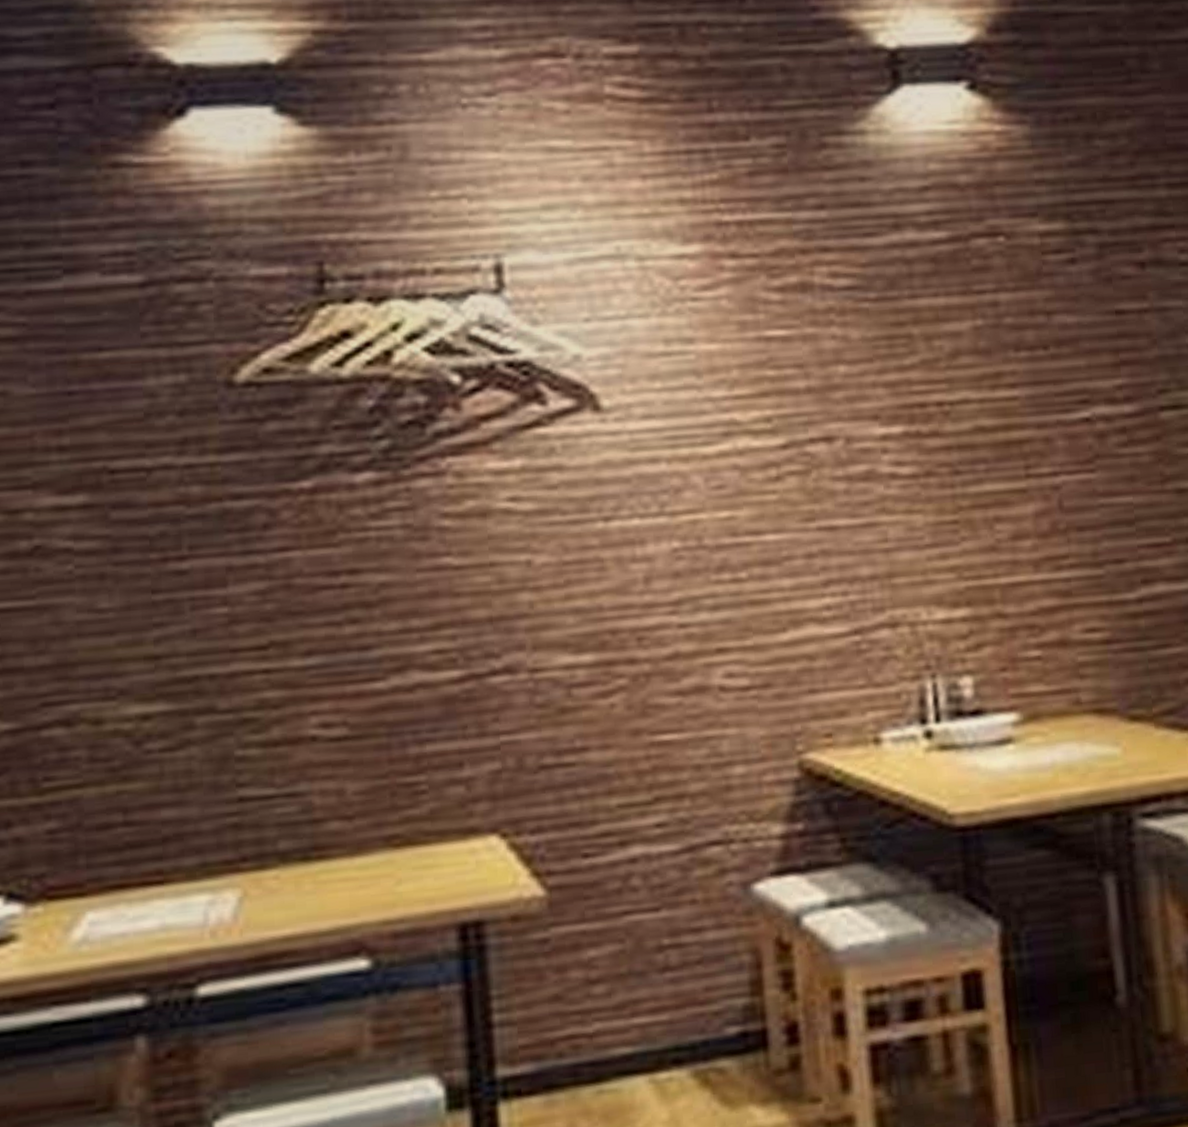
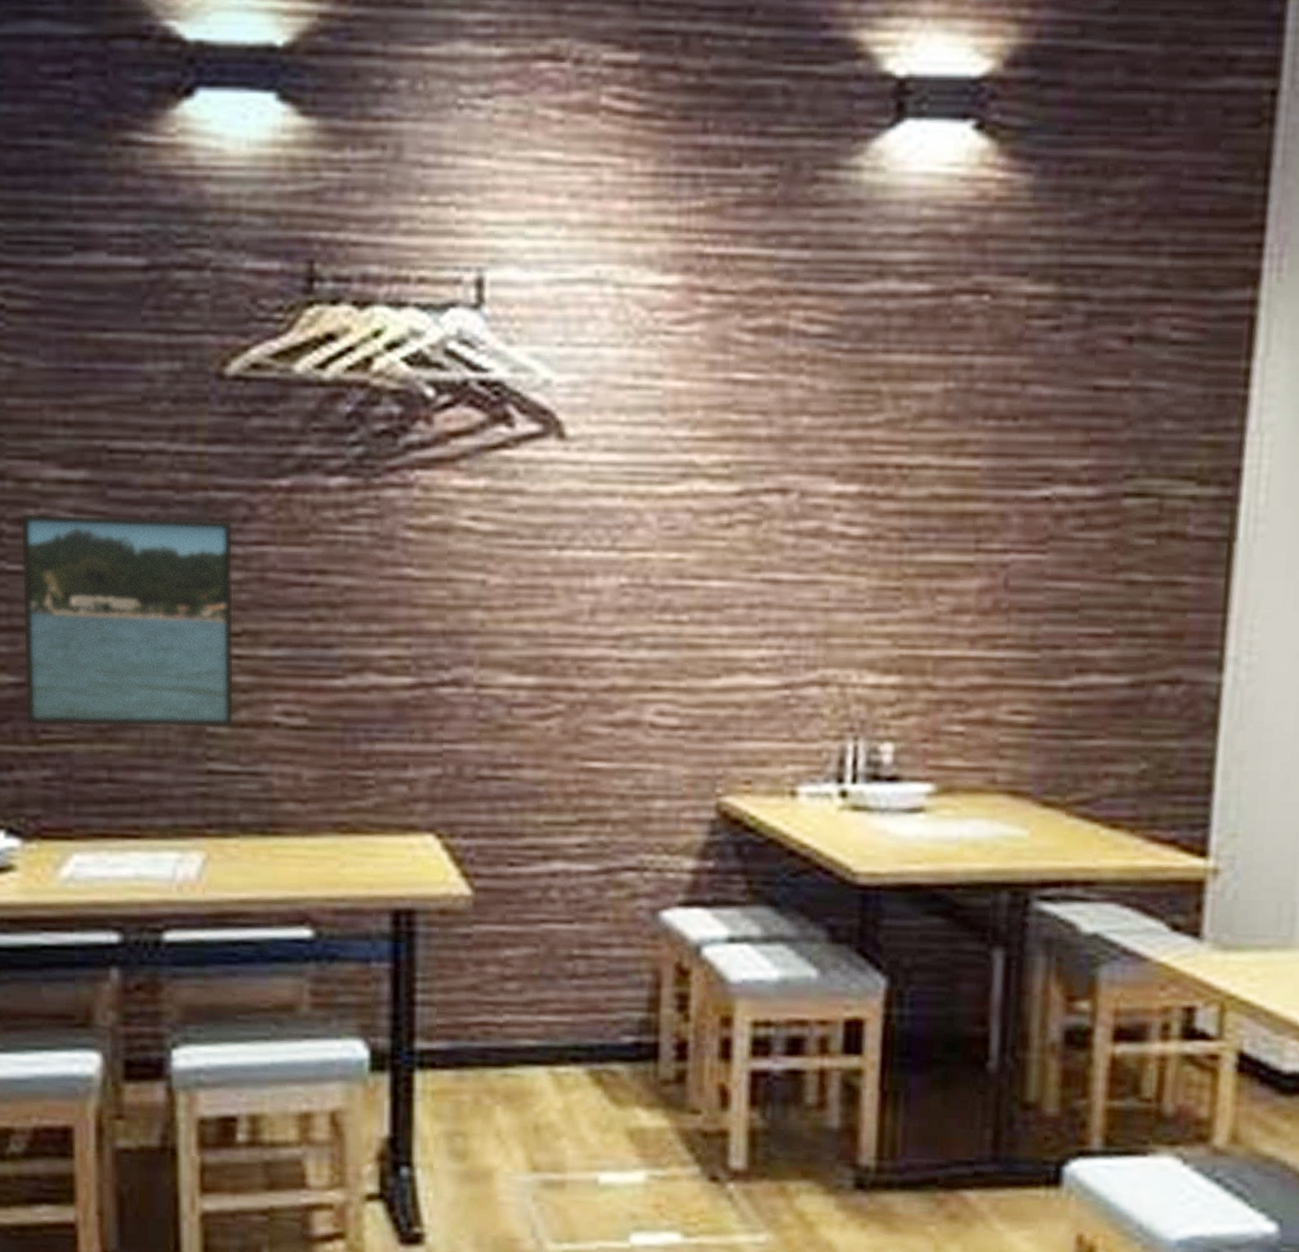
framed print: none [12,529,266,775] -> present [20,513,235,729]

